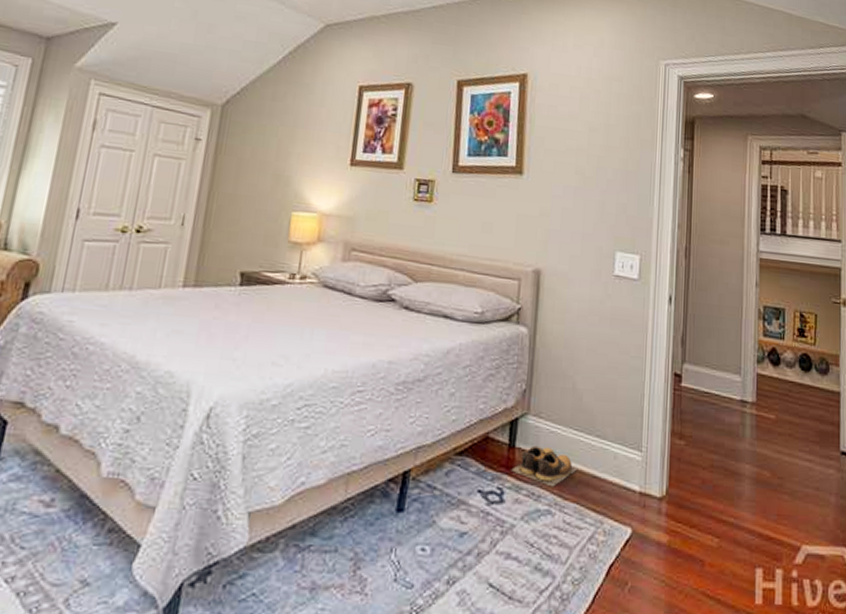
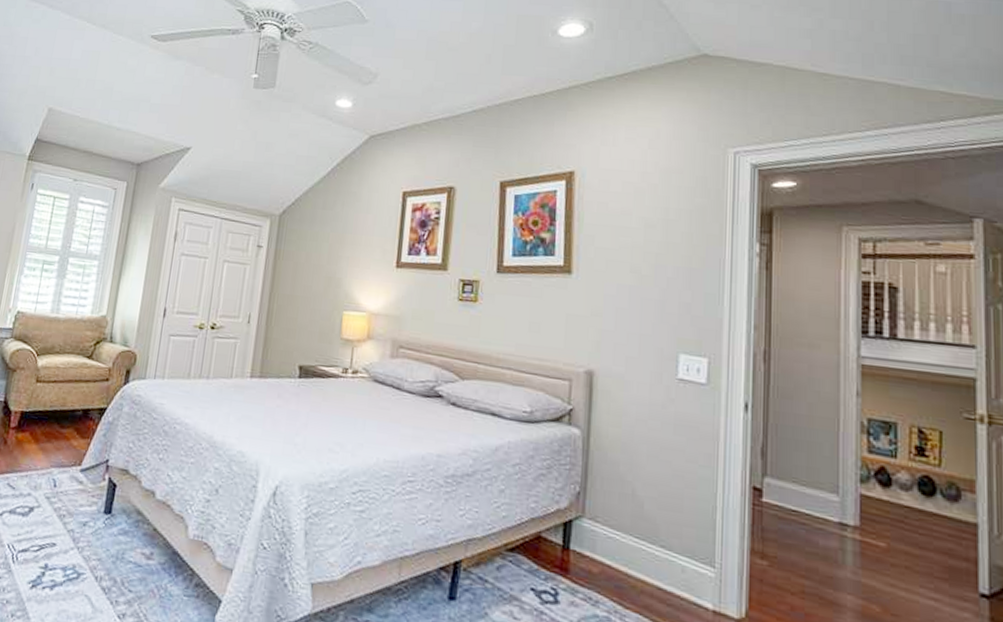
shoes: present [511,445,577,487] -> none [566,549,639,594]

